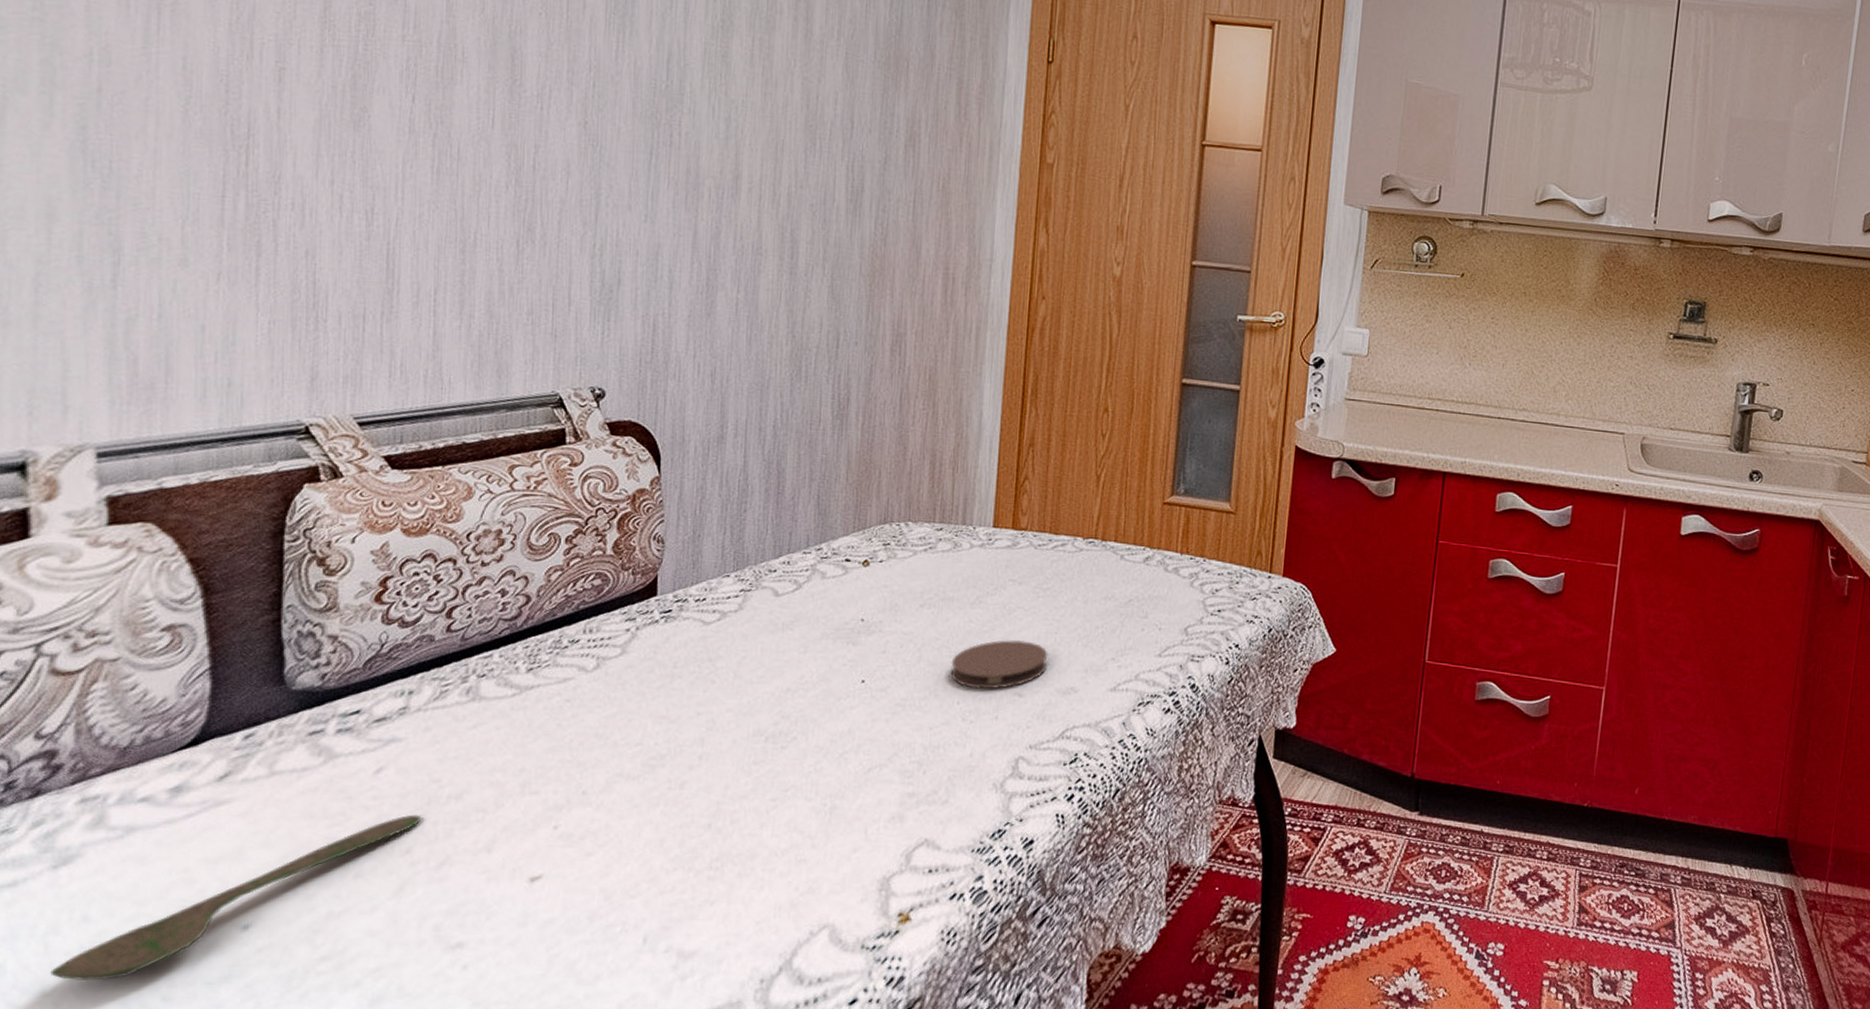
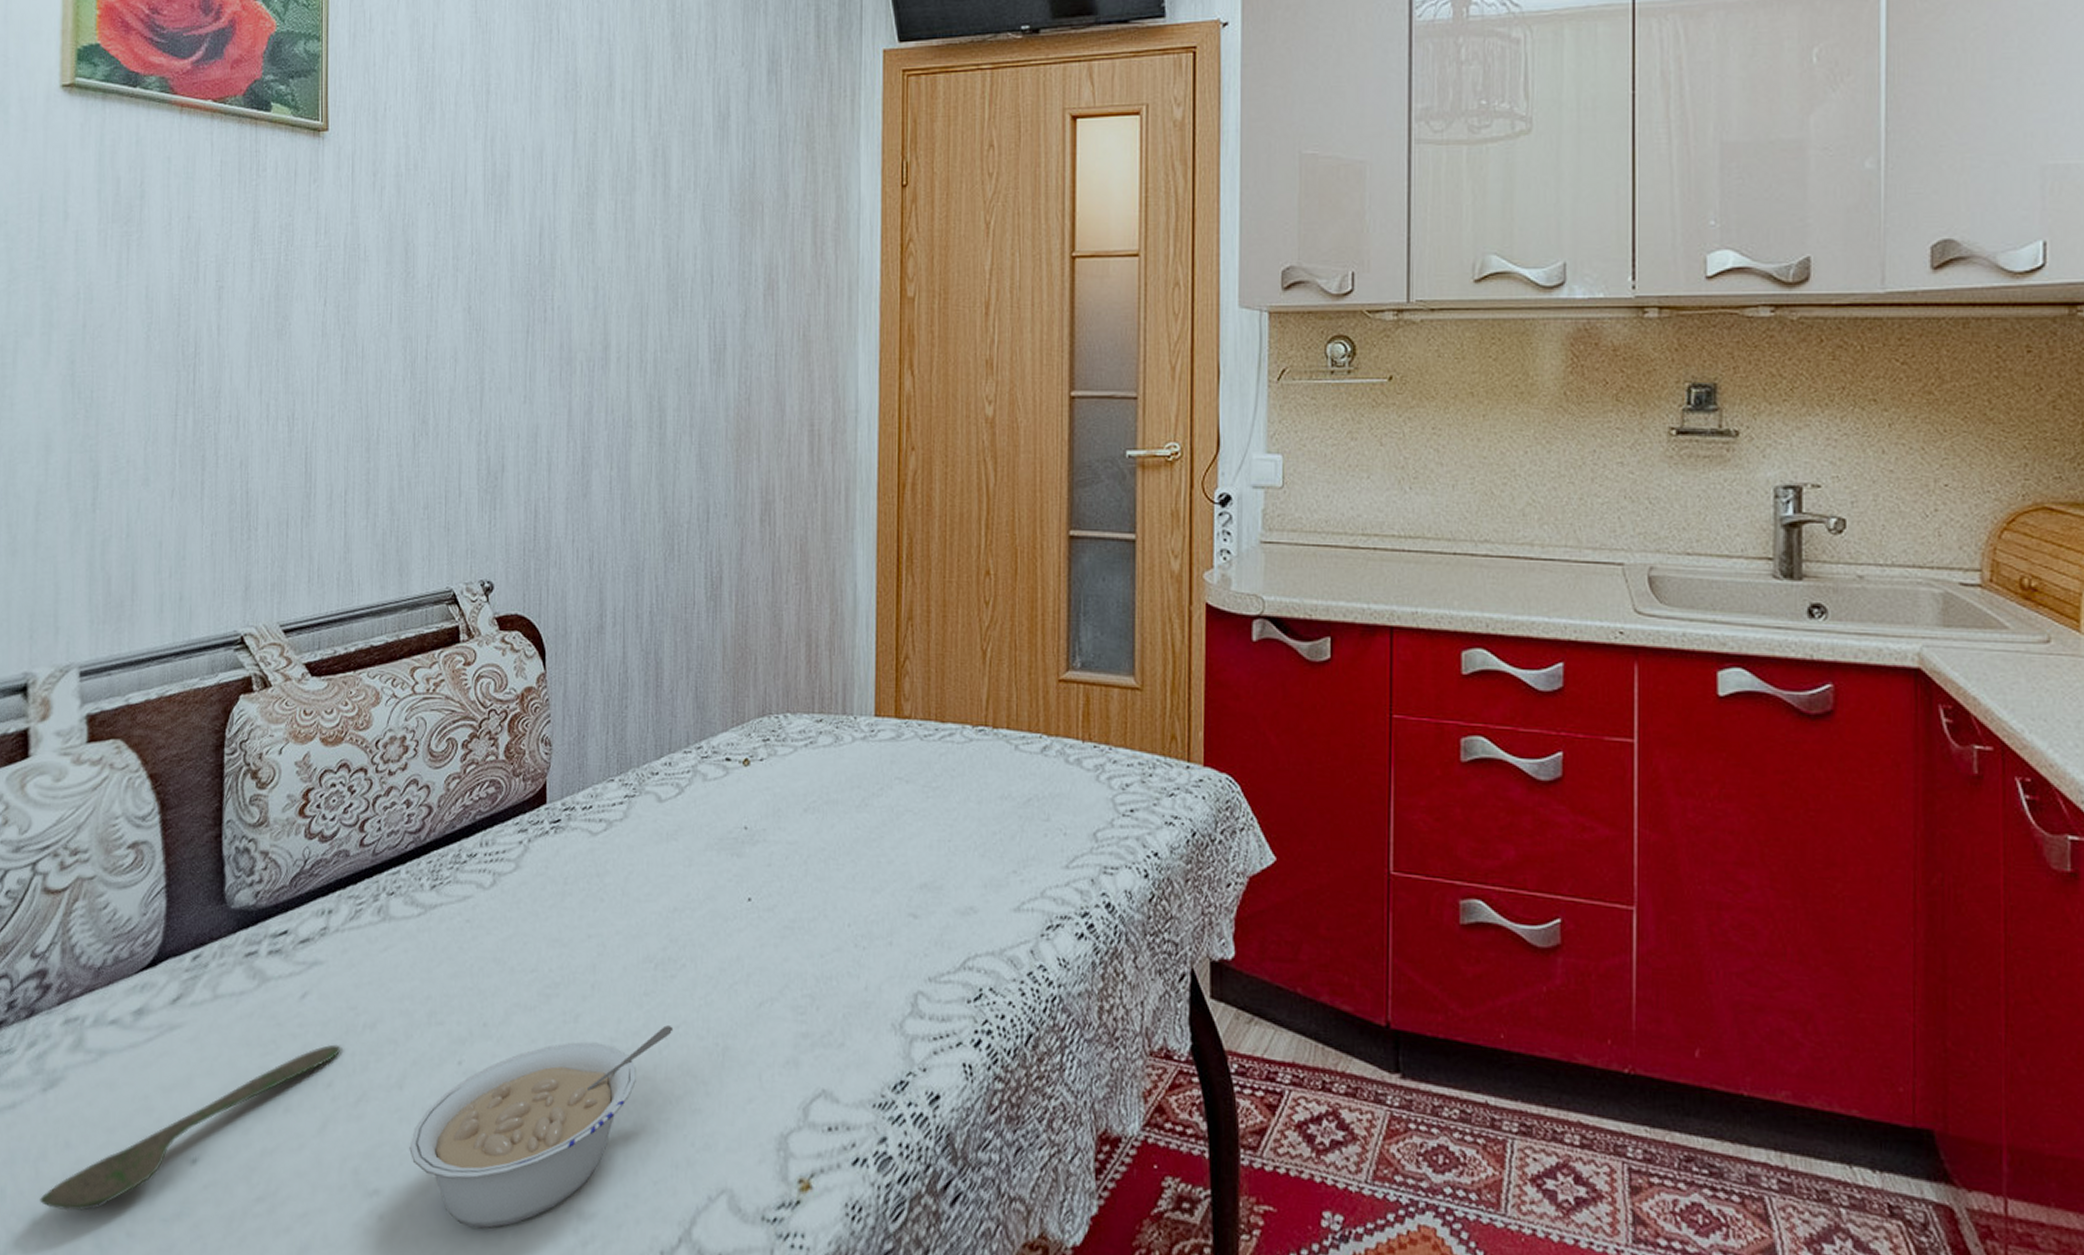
legume: none [498,790,782,971] -> present [409,1025,674,1229]
coaster: present [950,639,1048,690] -> none [839,848,943,909]

